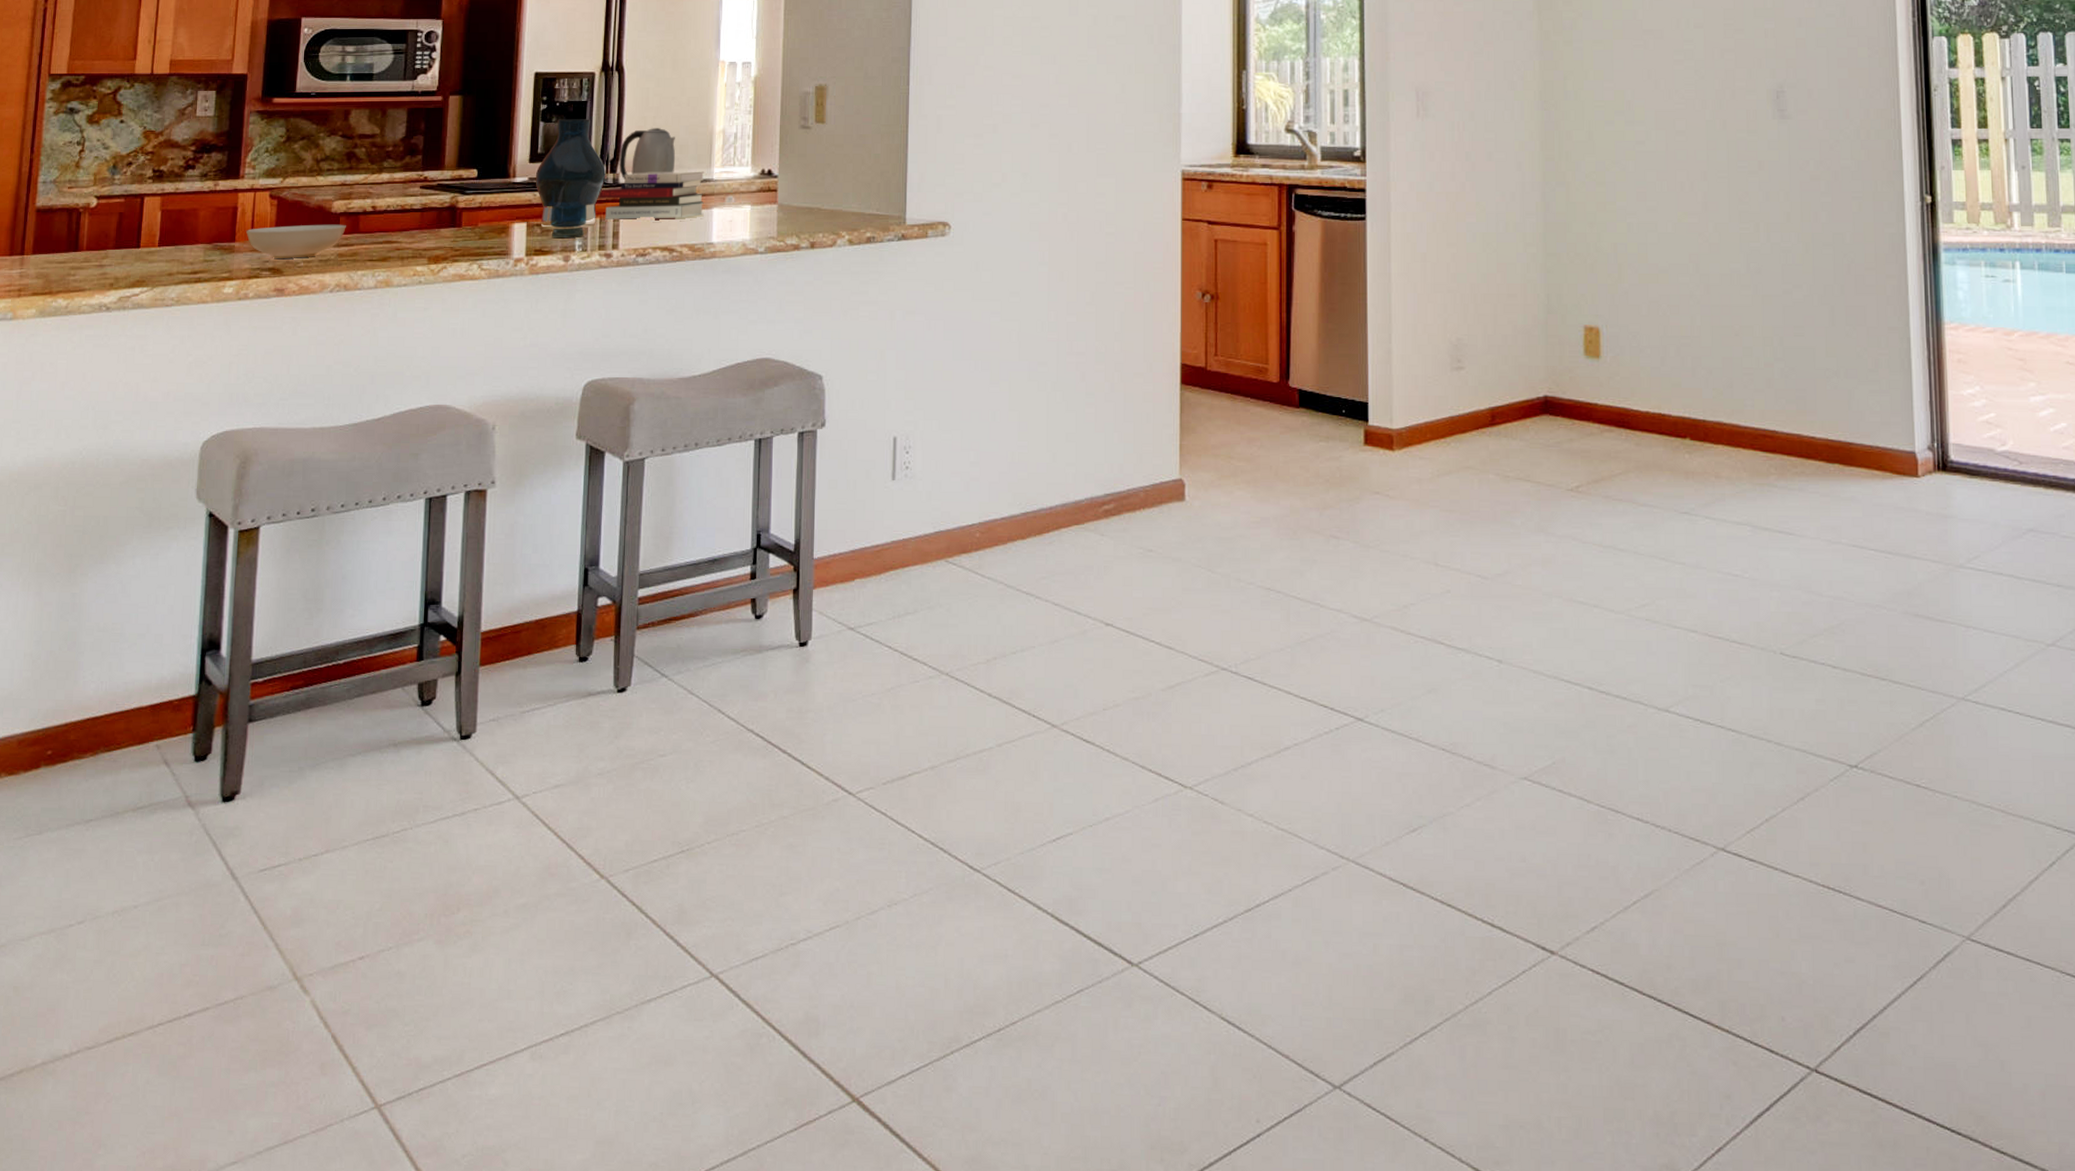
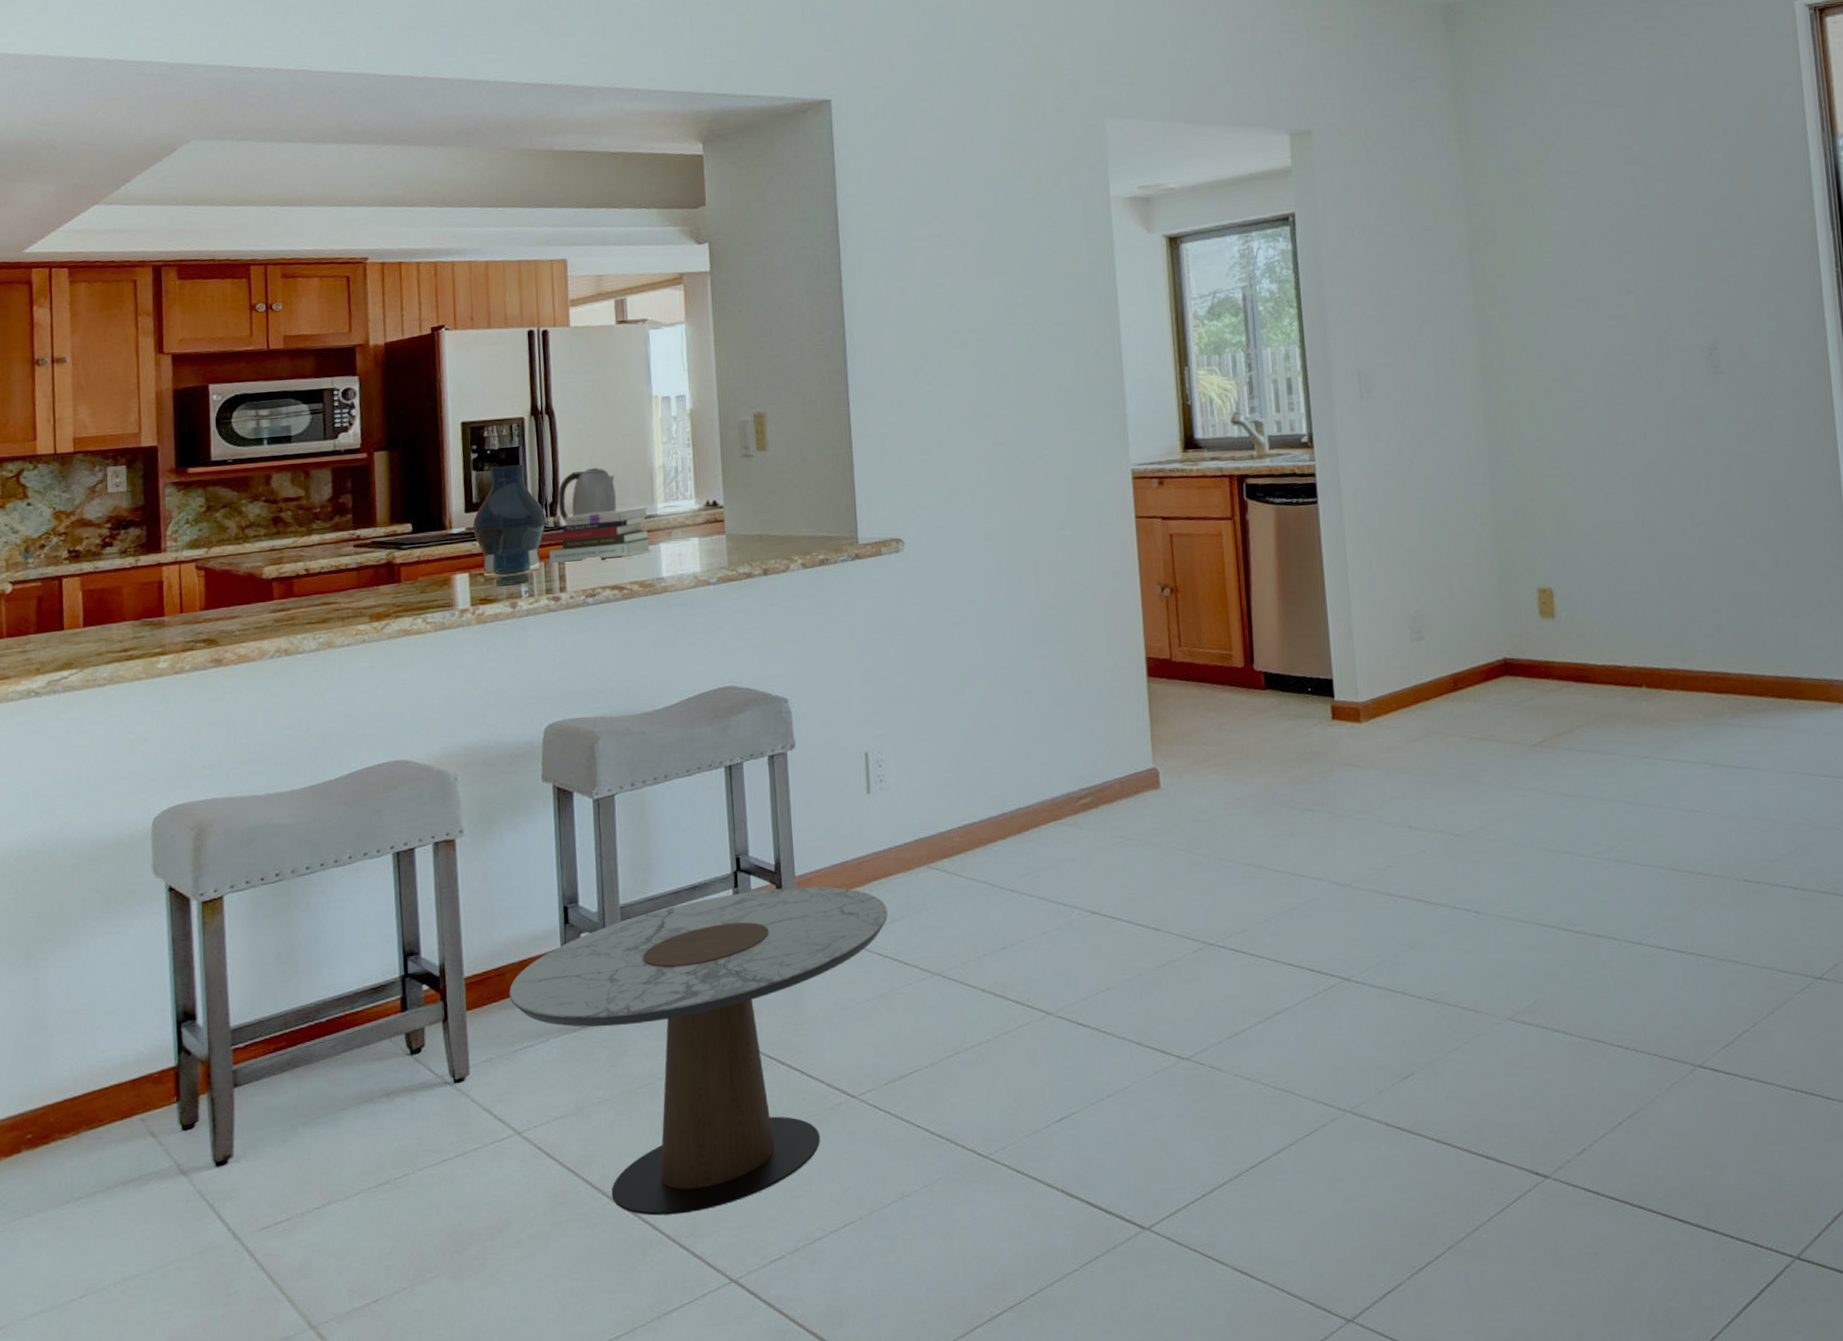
bowl: present [245,224,347,258] -> none [174,589,281,629]
side table: none [523,569,902,899] -> present [509,886,888,1216]

